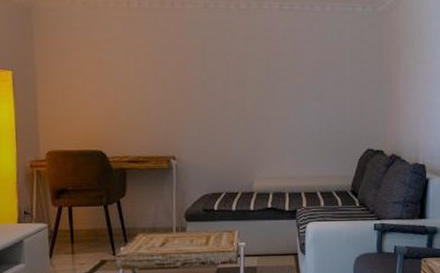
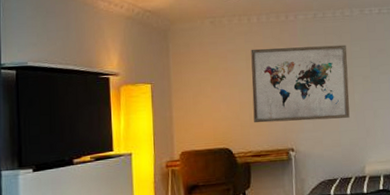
wall art: none [129,39,241,128] -> present [251,45,350,123]

